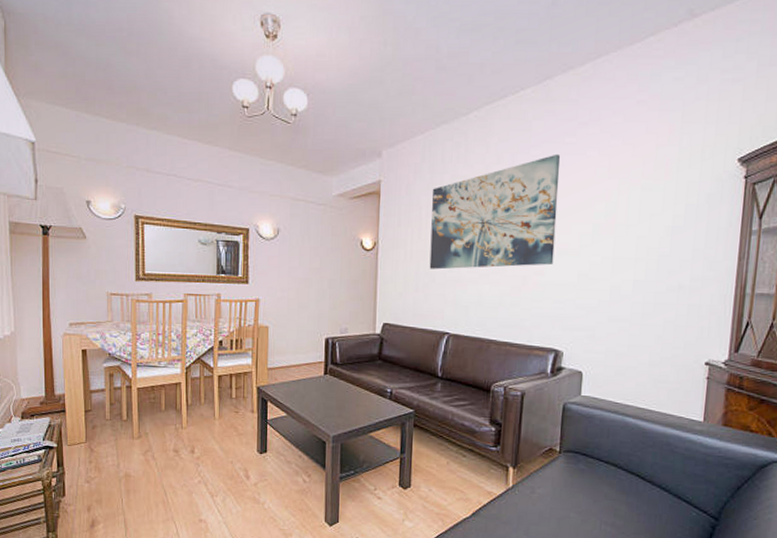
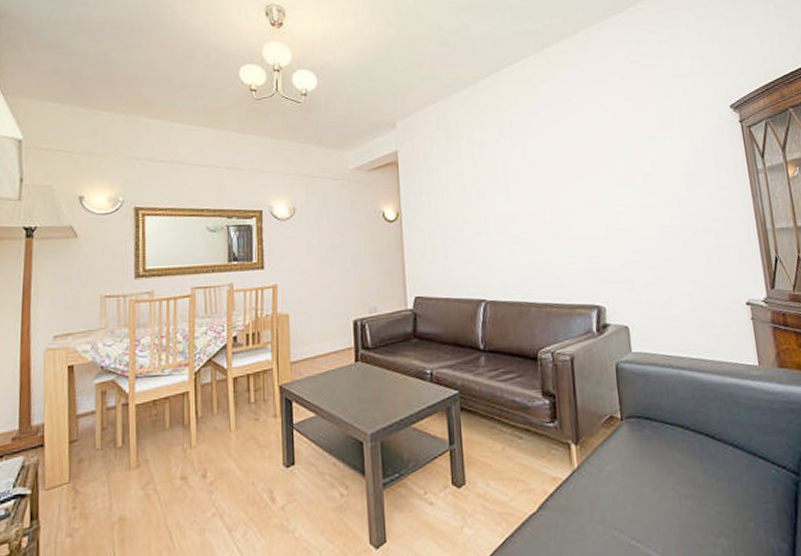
wall art: present [429,154,561,270] -> none [450,113,580,235]

